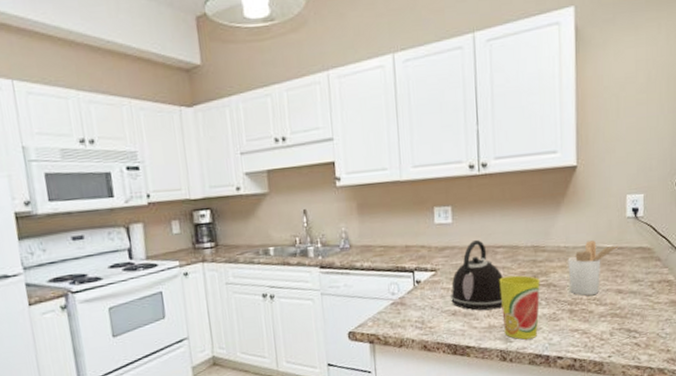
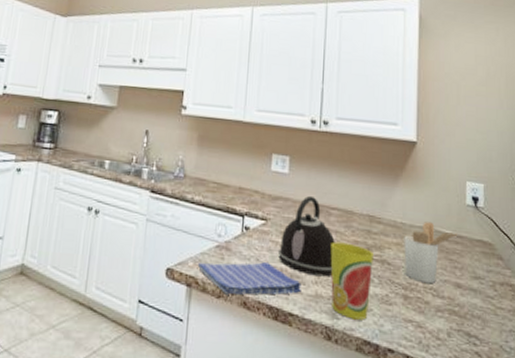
dish towel: none [376,308,475,343] -> present [197,262,301,295]

